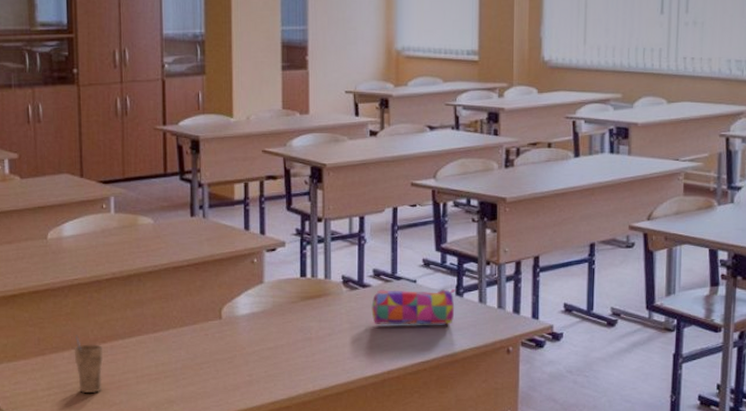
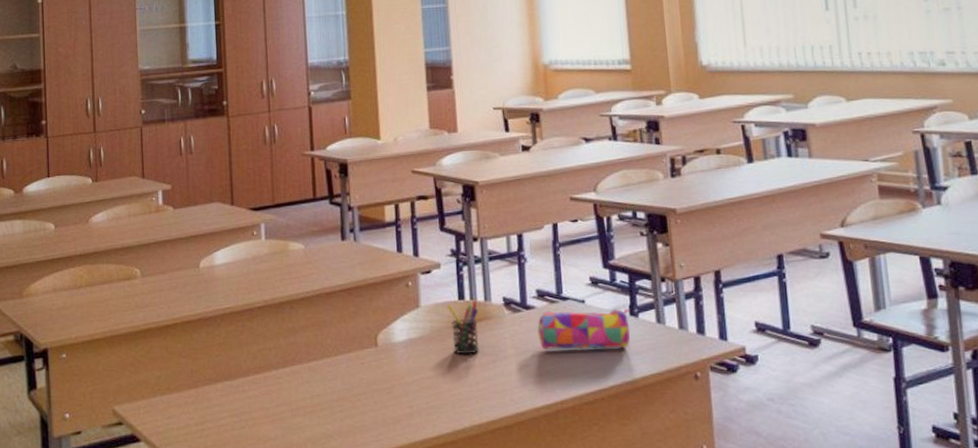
cup: present [74,335,103,394] -> none [227,366,256,428]
pen holder: none [289,277,318,328] -> present [447,300,480,355]

